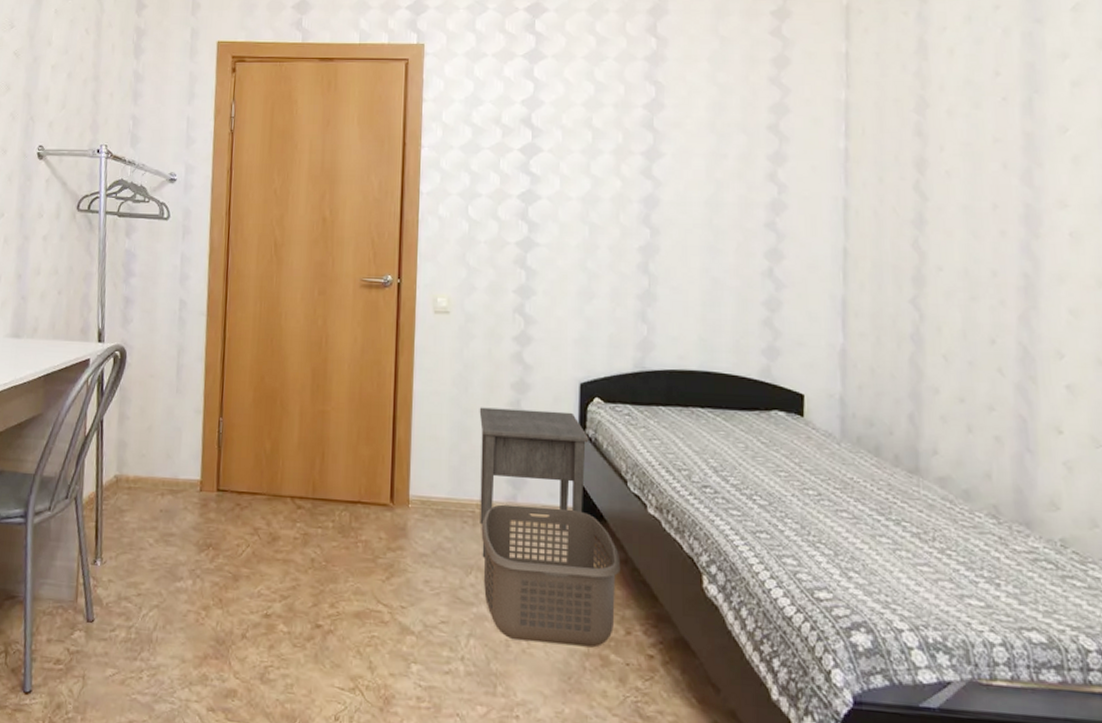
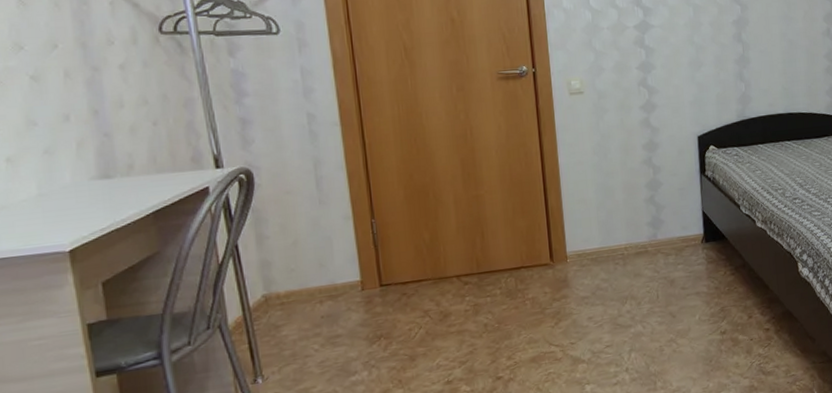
nightstand: present [479,407,589,558] -> none [618,160,709,288]
clothes hamper: present [481,504,621,648] -> none [630,235,741,345]

